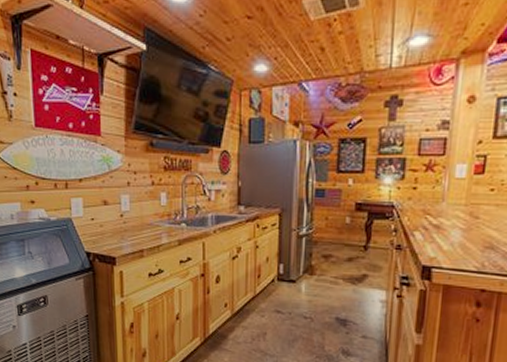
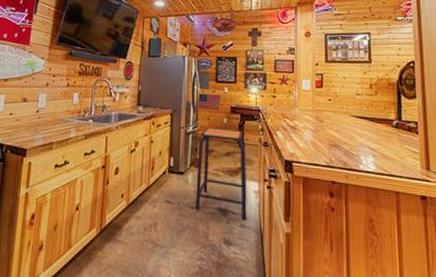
bar stool: none [309,229,374,331] -> present [195,127,247,220]

